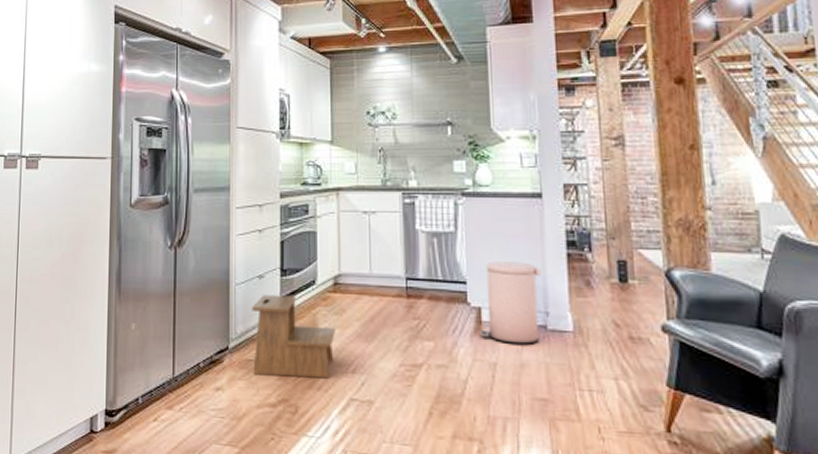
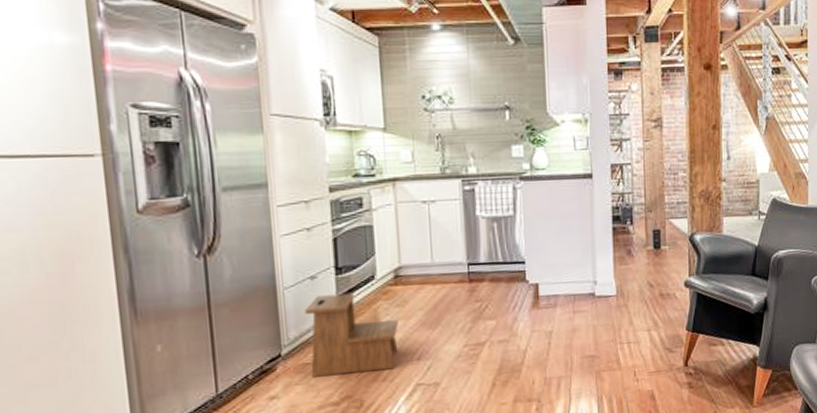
pedal bin: present [478,261,541,346] -> none [536,238,591,314]

